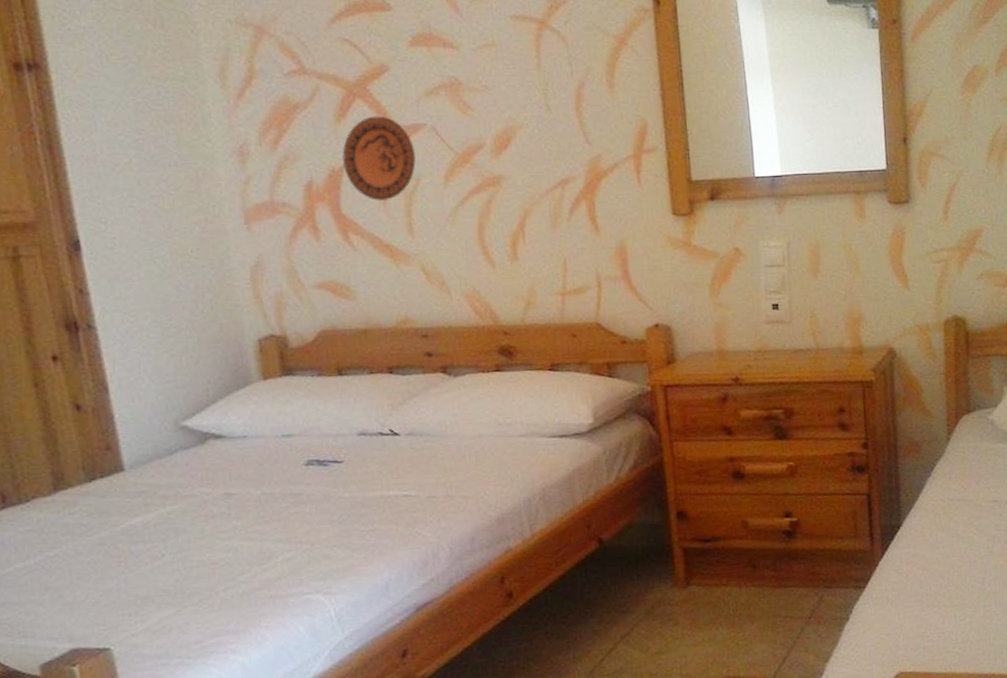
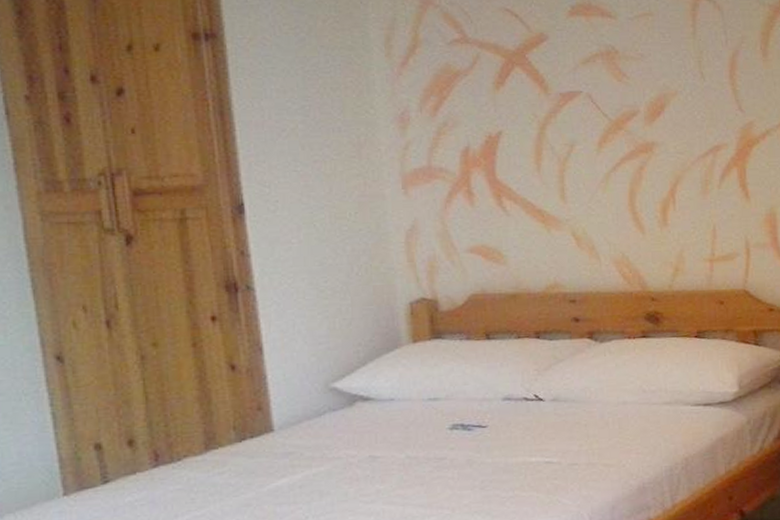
decorative plate: present [341,116,416,202] -> none [498,83,571,167]

